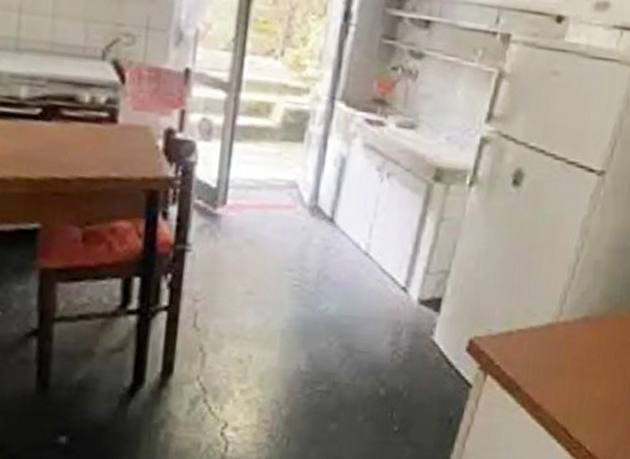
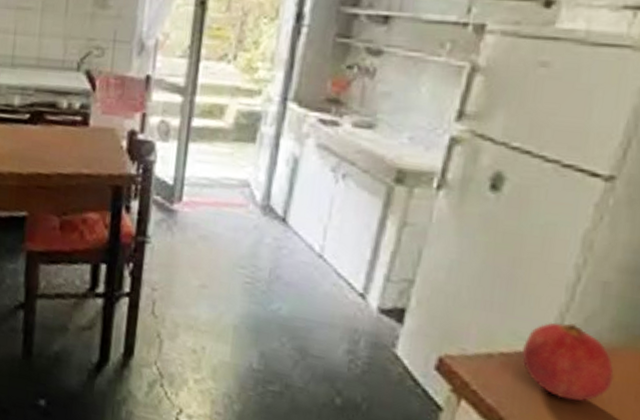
fruit: none [534,298,601,364] -> present [521,322,614,402]

